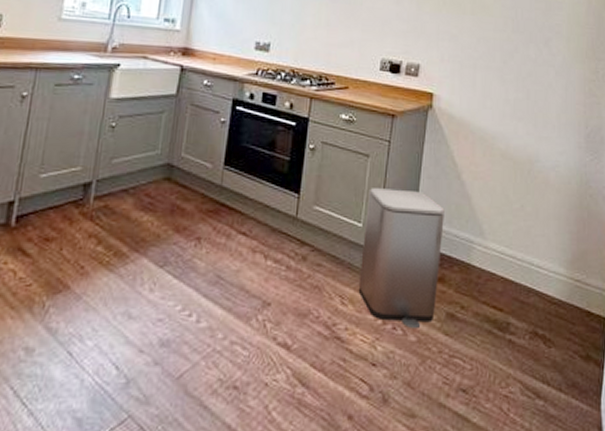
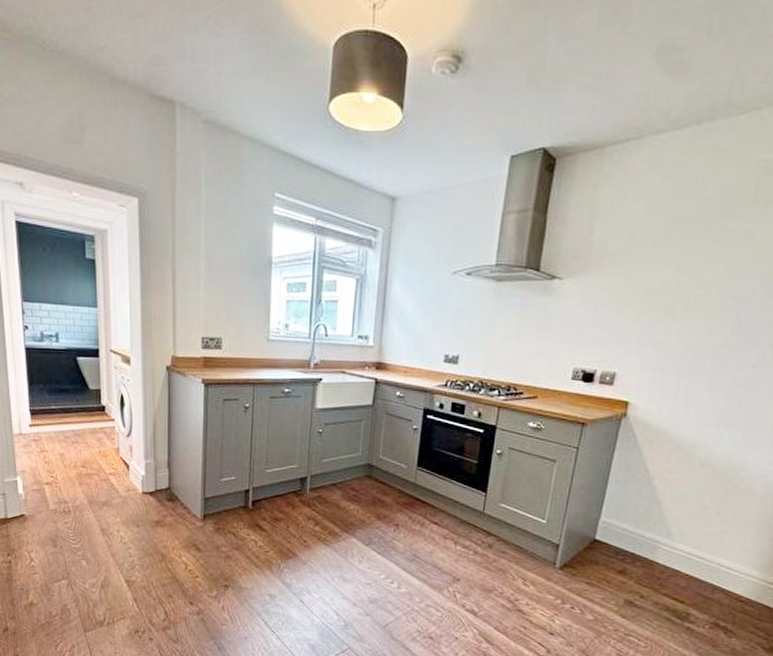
pedal bin: present [358,187,445,329] -> none [540,490,632,611]

